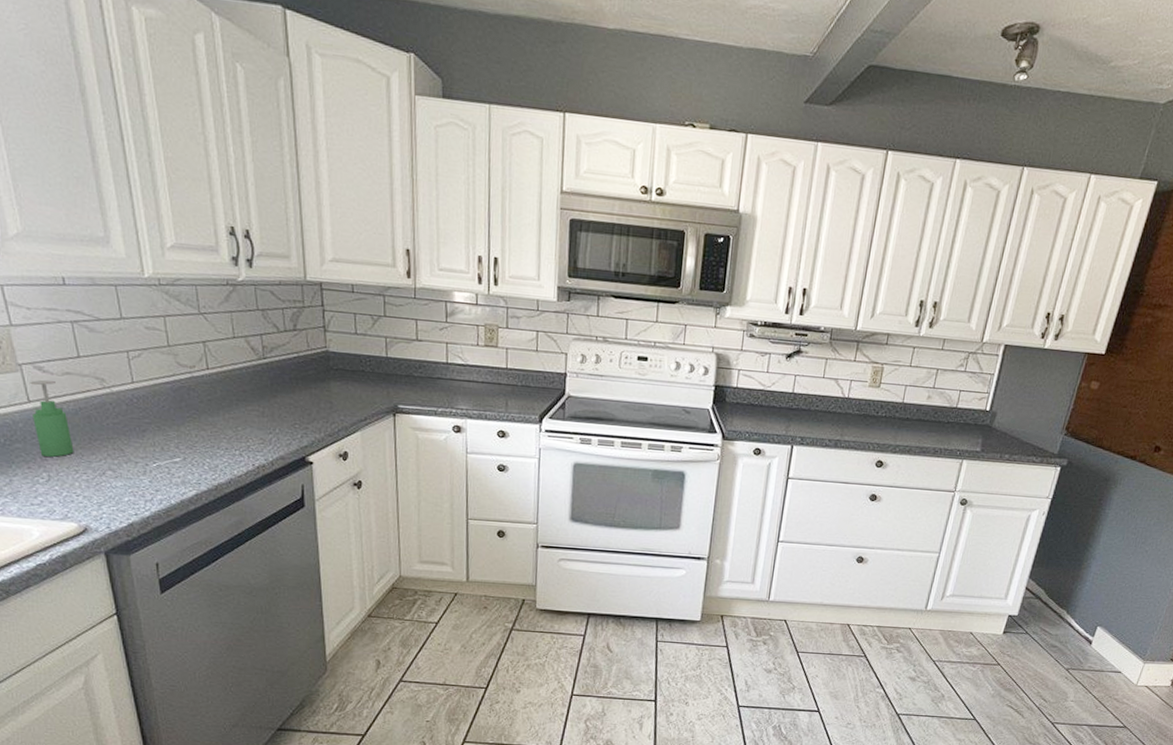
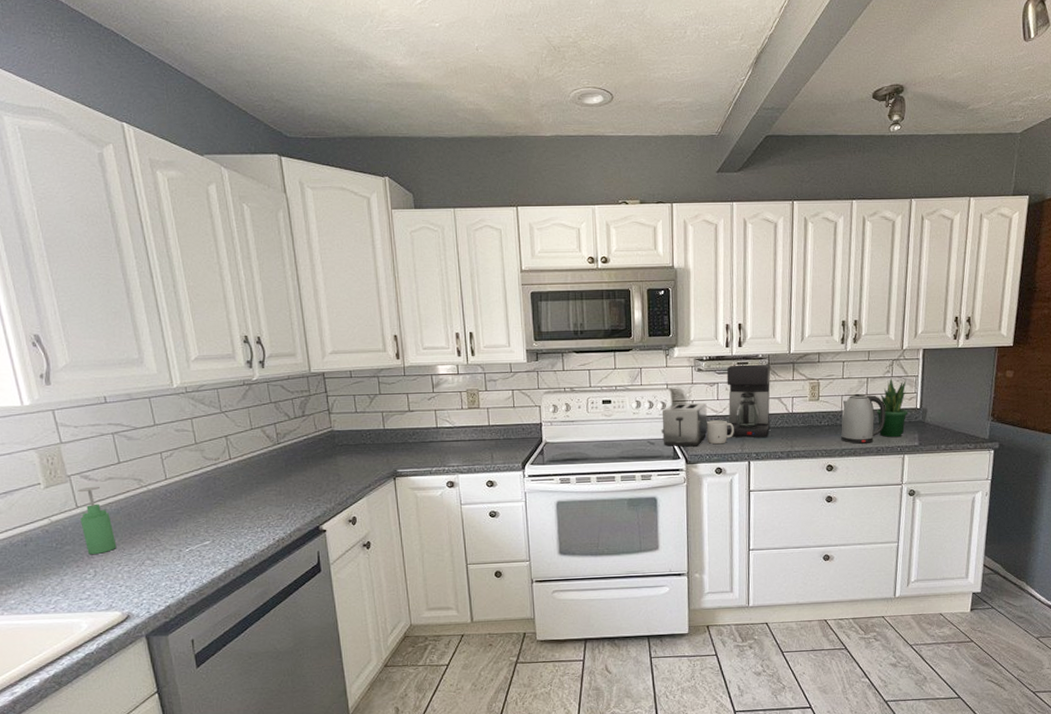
toaster: none [699,370,754,422] -> present [661,402,708,447]
mug: none [749,394,781,423] -> present [706,420,734,445]
coffee maker: none [771,334,833,422] -> present [726,363,771,438]
kettle: none [896,385,952,442] -> present [840,393,886,444]
planter: none [940,373,980,439] -> present [876,378,907,437]

